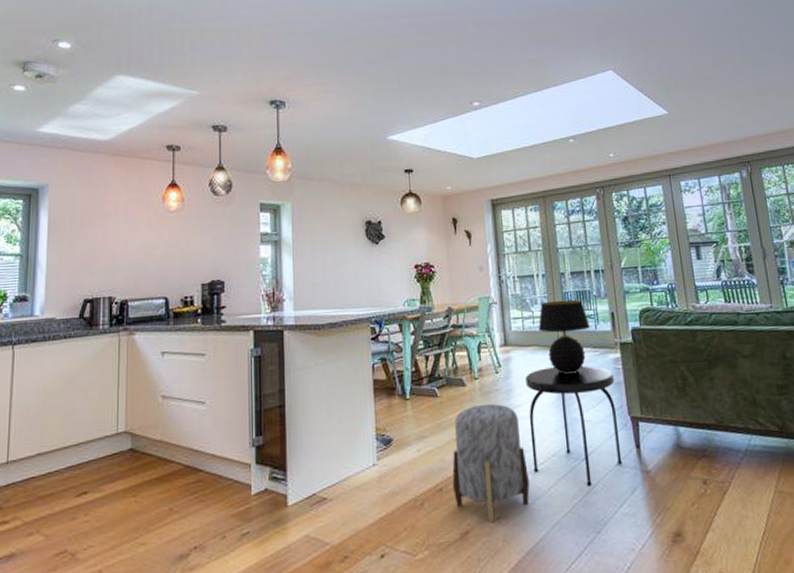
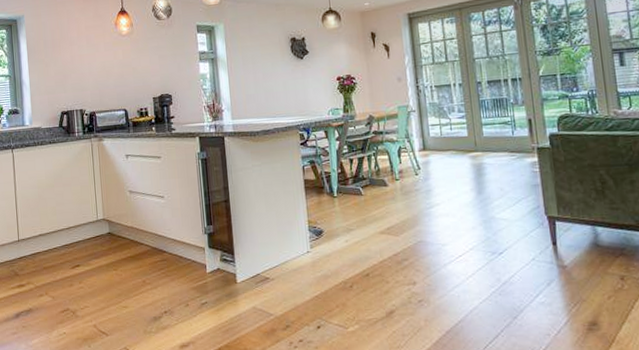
stool: present [452,403,530,523] -> none [377,202,449,305]
side table: present [525,365,622,486] -> none [444,168,539,277]
table lamp: present [538,299,590,374] -> none [455,107,507,176]

